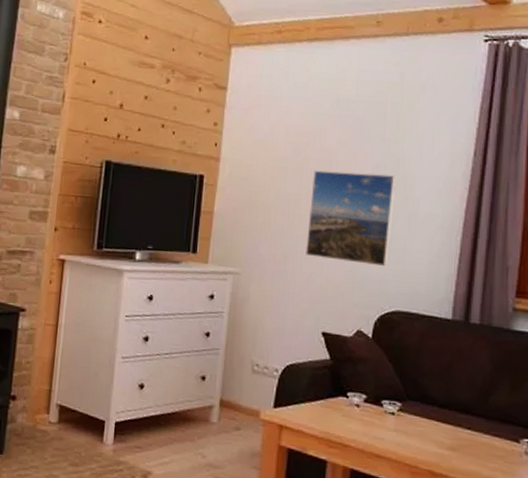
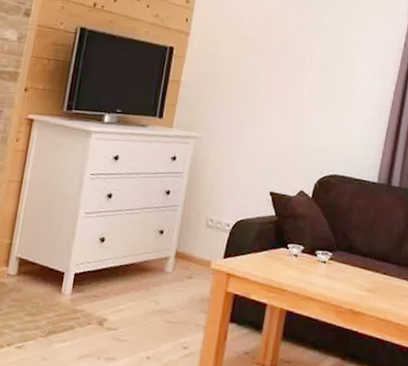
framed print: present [306,170,397,267] -> none [260,49,341,137]

